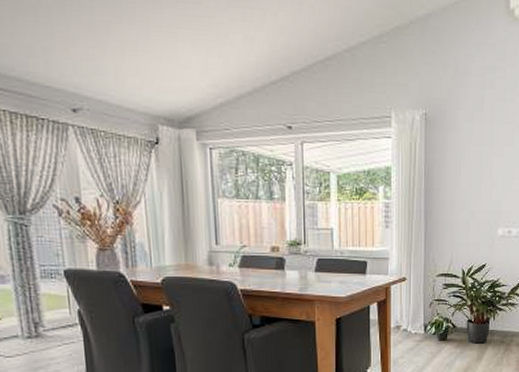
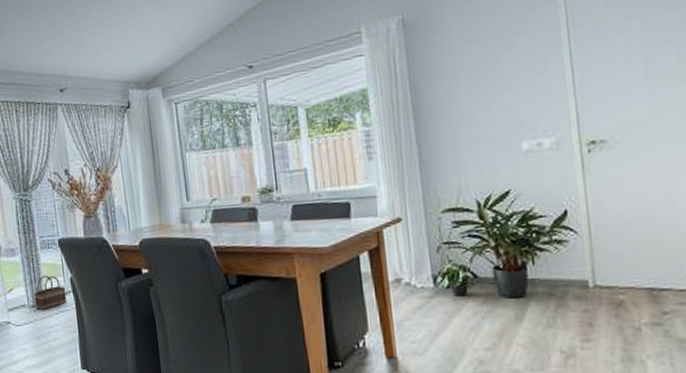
basket: none [29,306,73,342] -> present [33,275,67,311]

